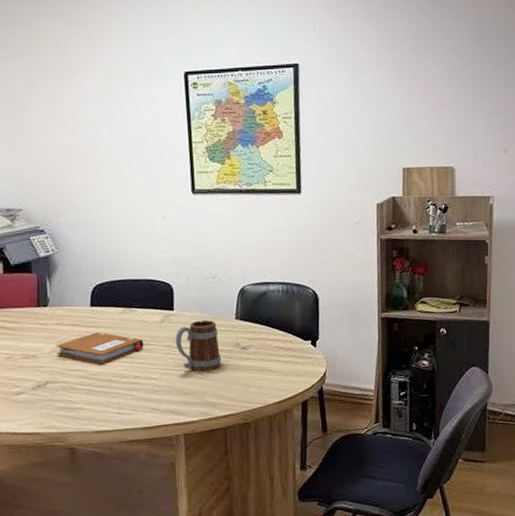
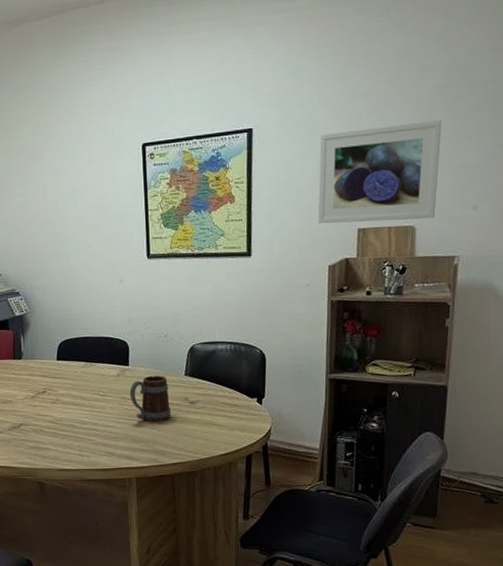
notebook: present [56,332,144,365] -> none [28,383,103,412]
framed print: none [364,68,474,163] -> present [318,120,442,224]

